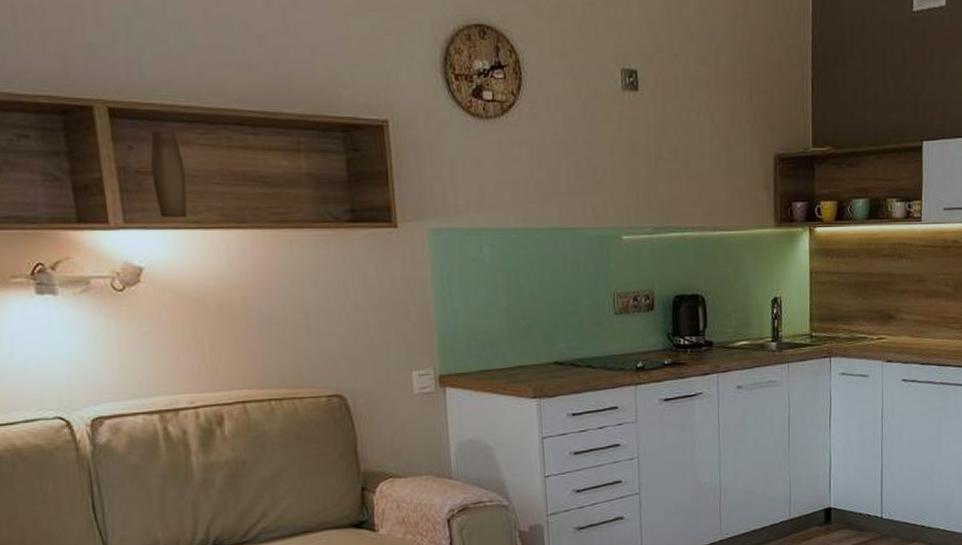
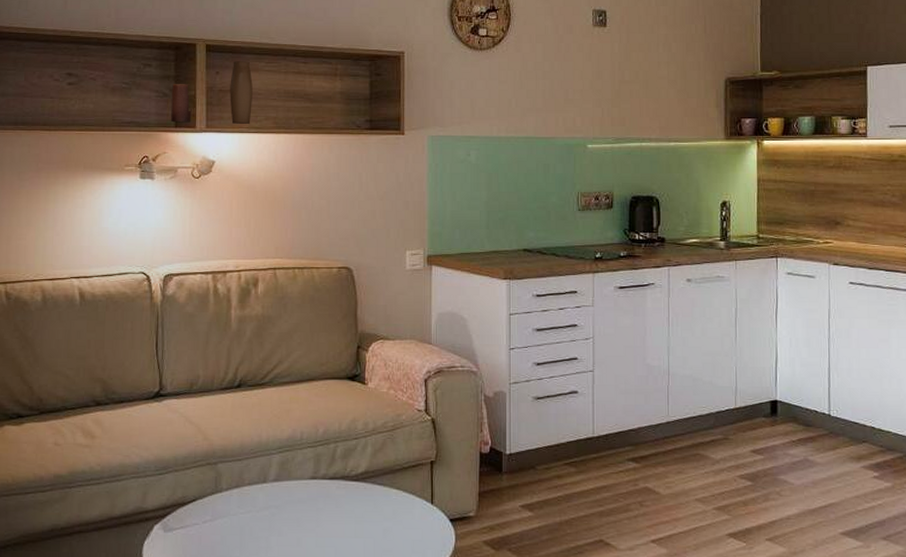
candle: none [65,163,101,217] -> present [171,84,192,123]

